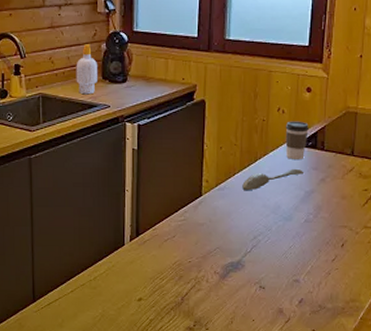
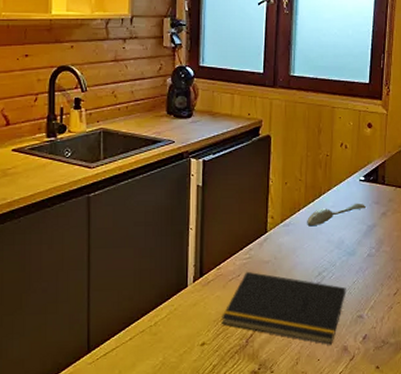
soap bottle: present [76,44,98,95] -> none [140,78,163,130]
notepad: none [158,232,282,306] -> present [222,271,346,345]
coffee cup: present [285,121,309,161] -> none [348,156,370,195]

